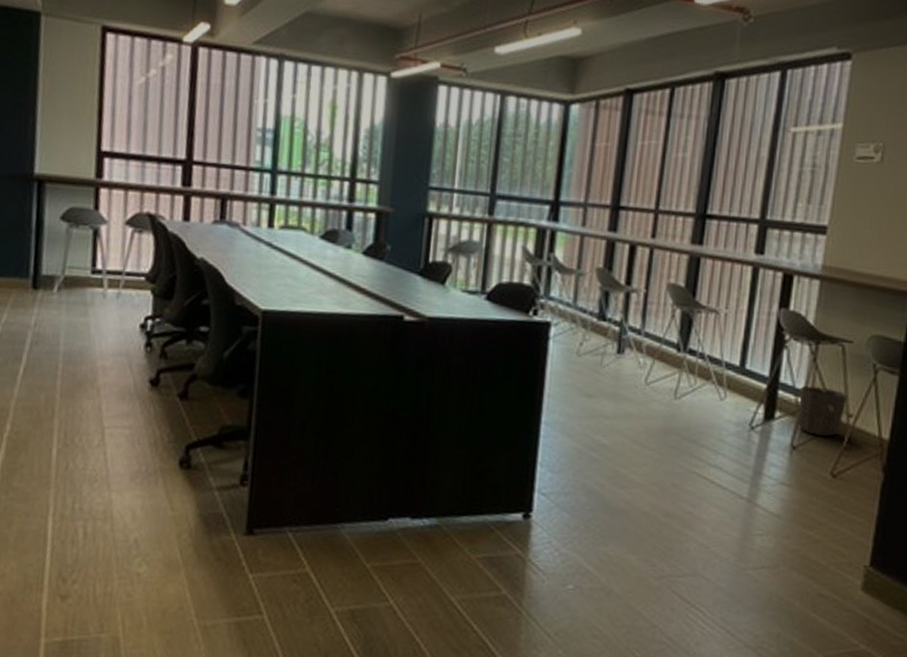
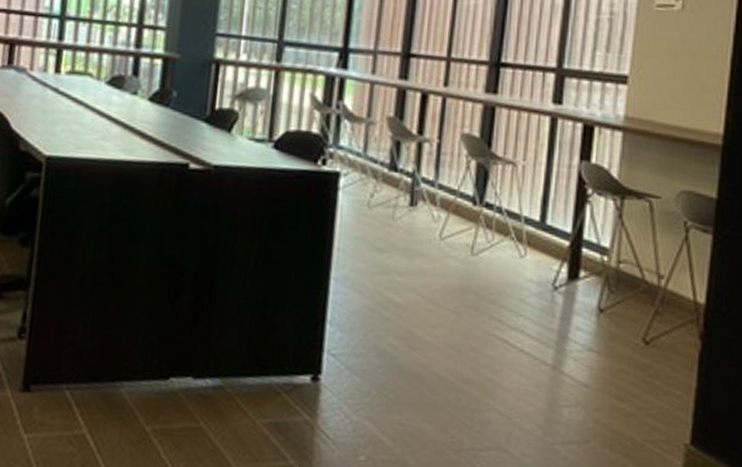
waste basket: present [798,385,848,436] -> none [604,243,658,299]

